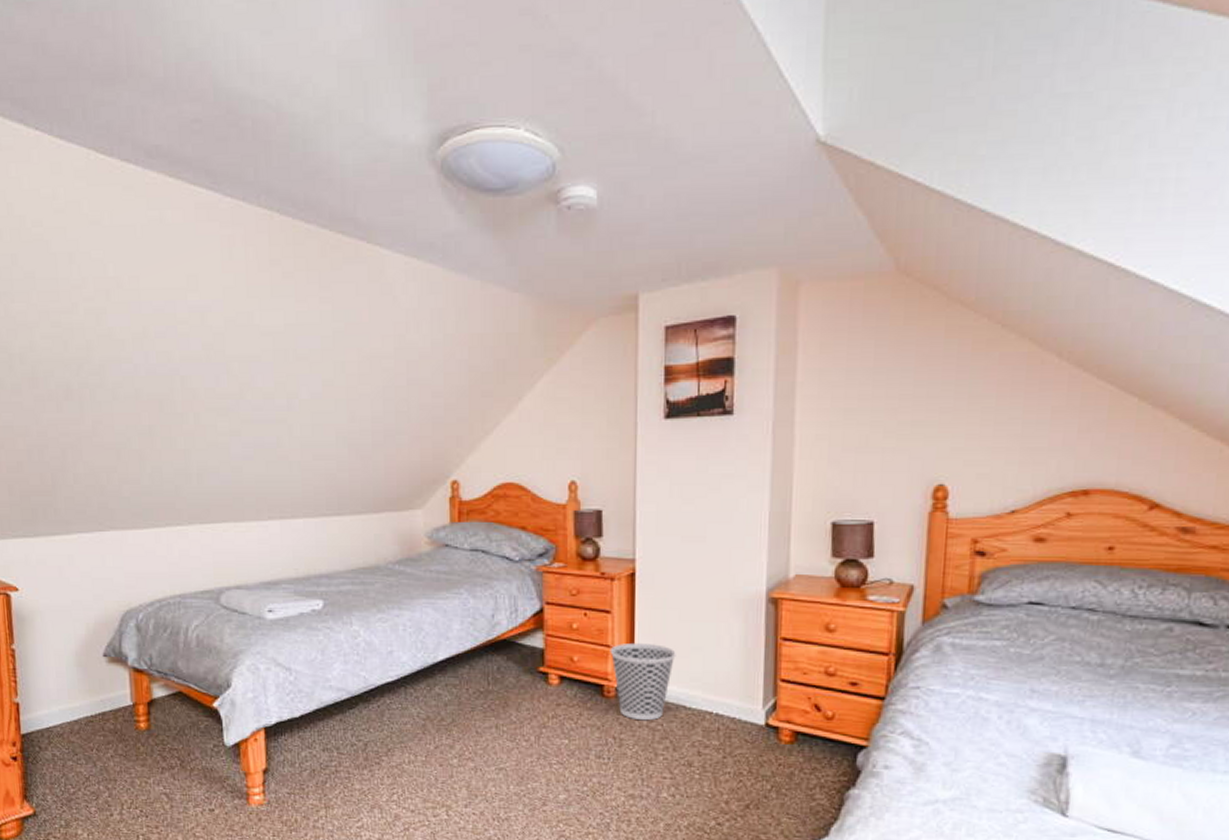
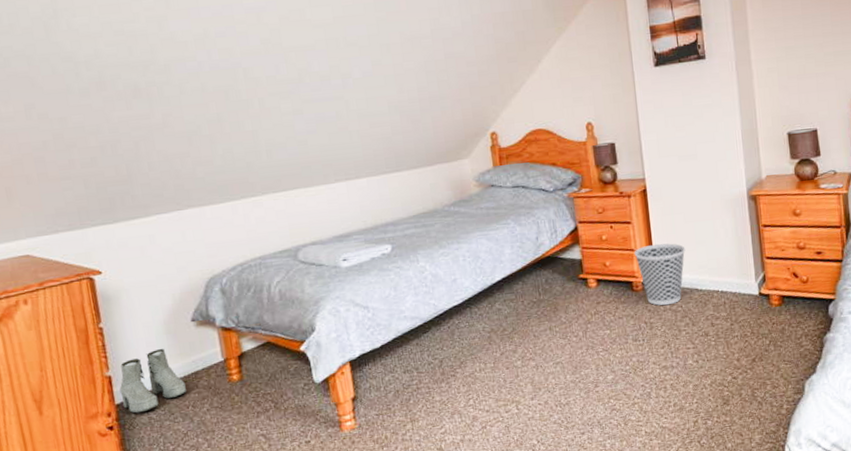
boots: none [26,682,92,748] -> present [119,349,186,414]

